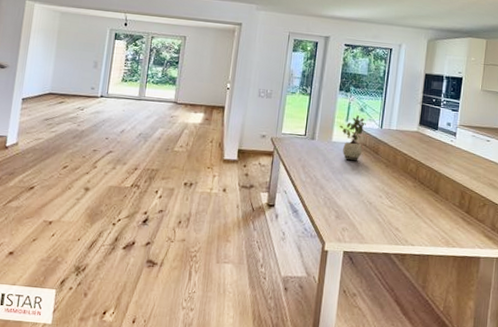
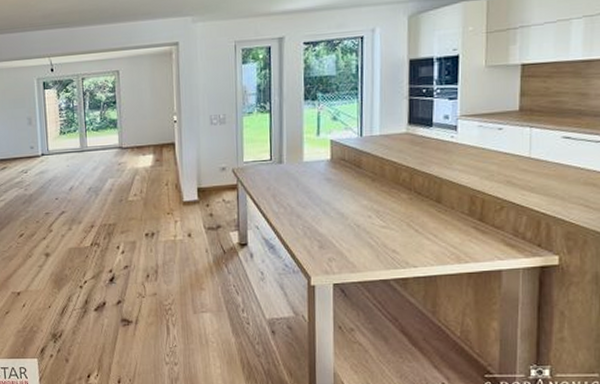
potted plant: present [339,115,366,161] -> none [310,126,342,181]

